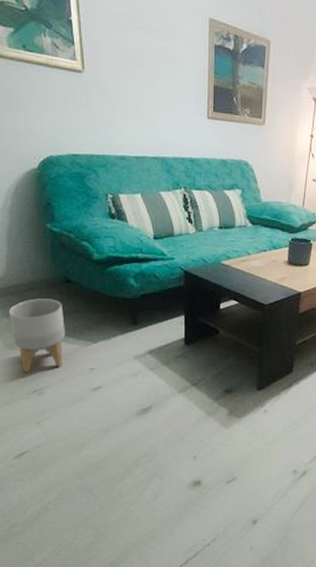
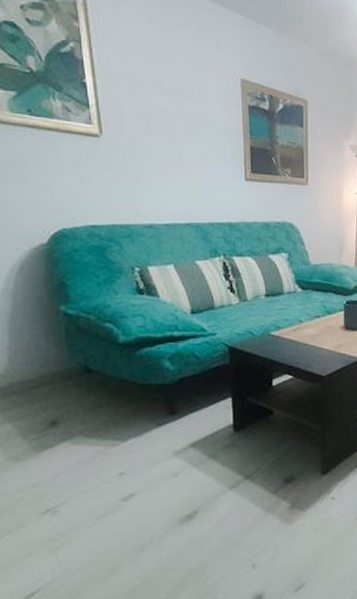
planter: present [8,298,66,373] -> none [11,394,87,489]

